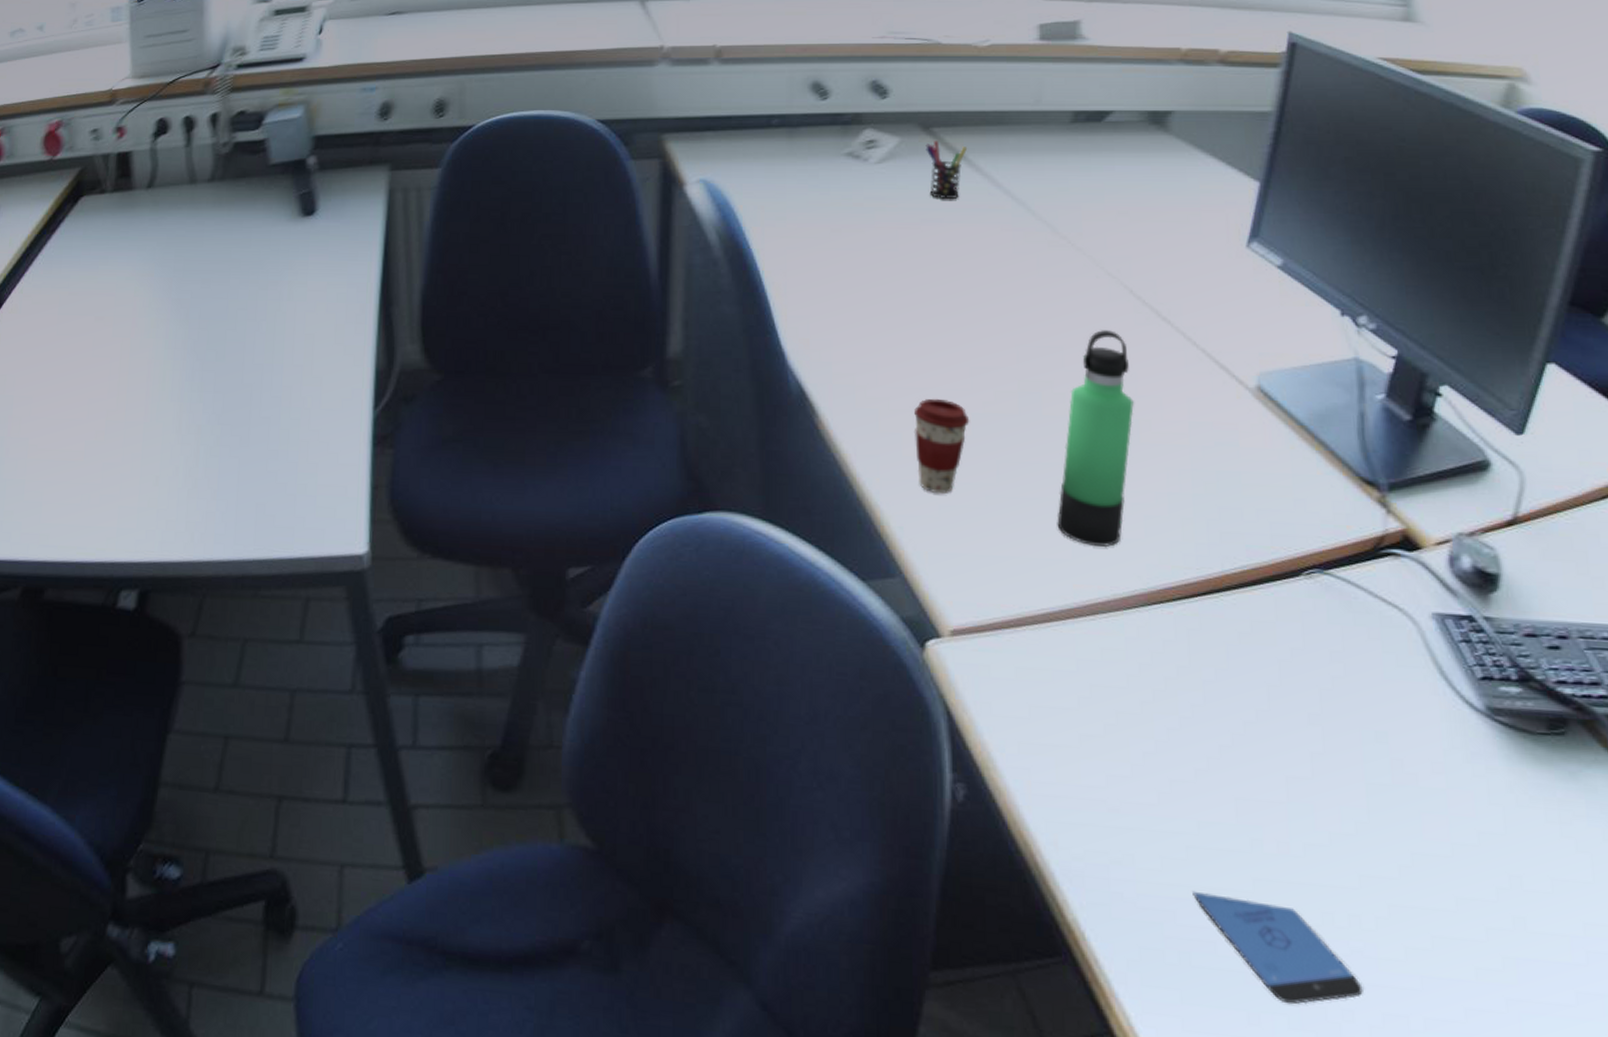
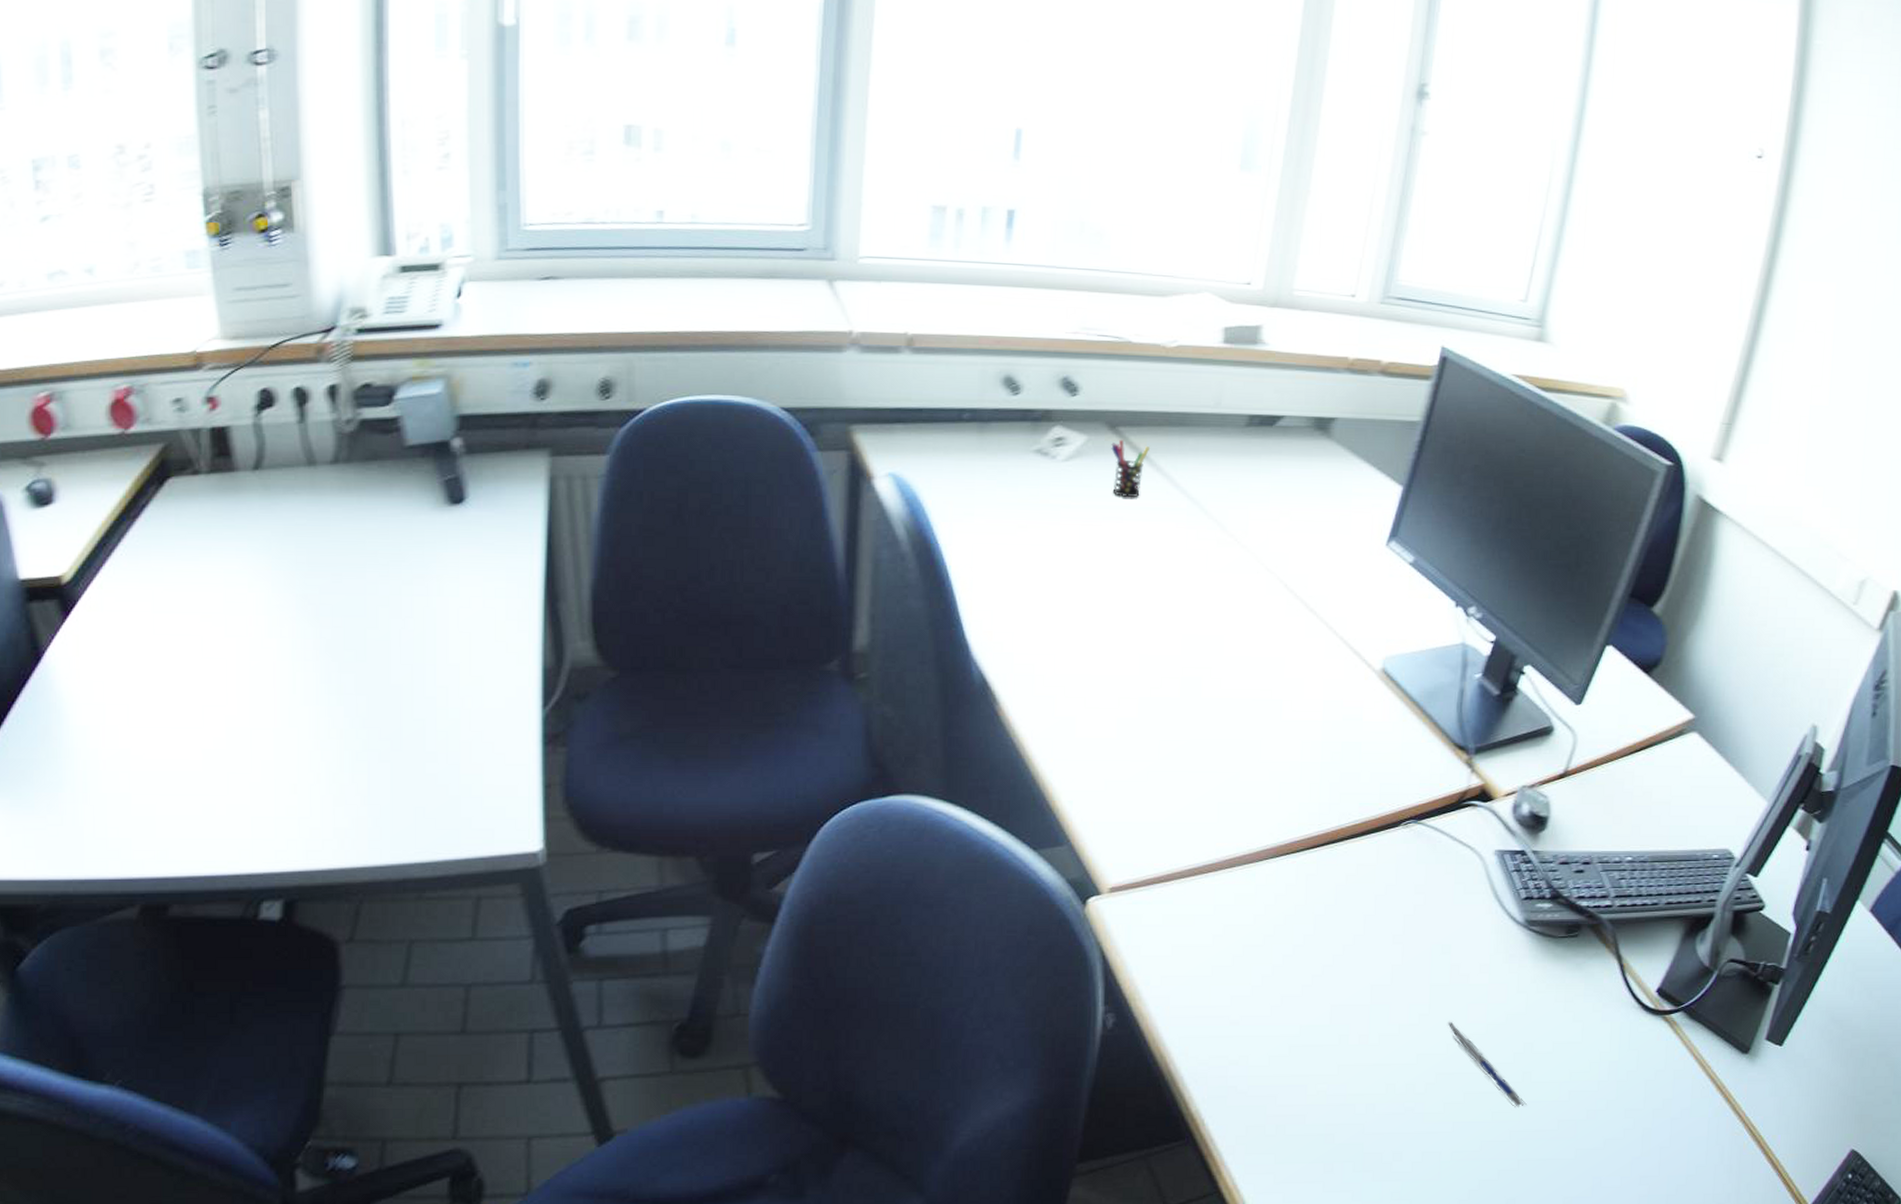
coffee cup: present [914,398,970,493] -> none [1087,685,1137,770]
thermos bottle: present [1057,330,1134,548] -> none [1206,621,1279,811]
smartphone: present [1193,890,1363,1005] -> none [1291,1079,1411,1154]
pen: none [1396,836,1525,966] -> present [1447,1022,1527,1107]

